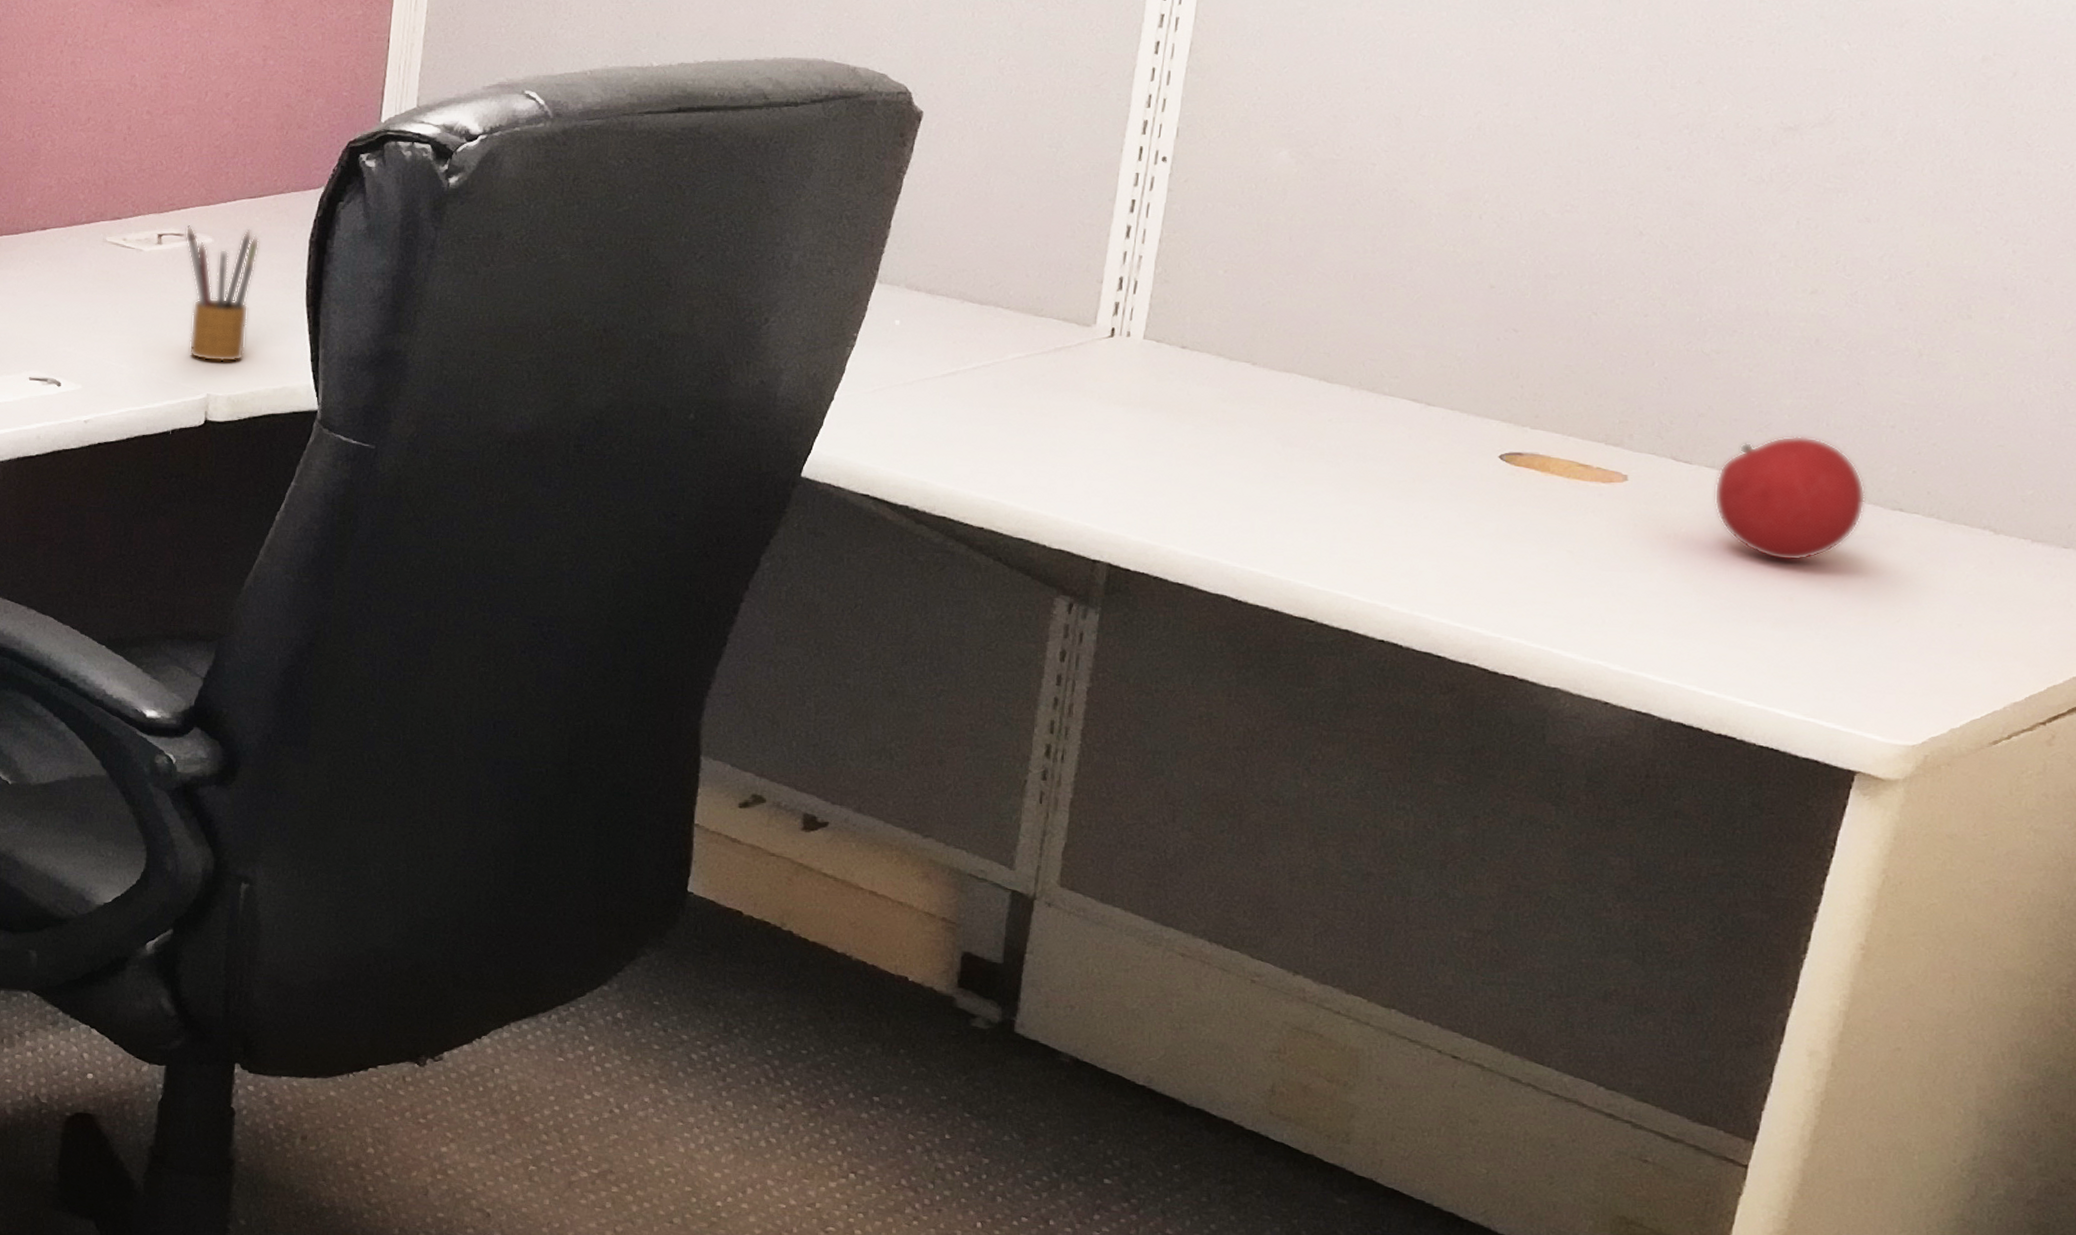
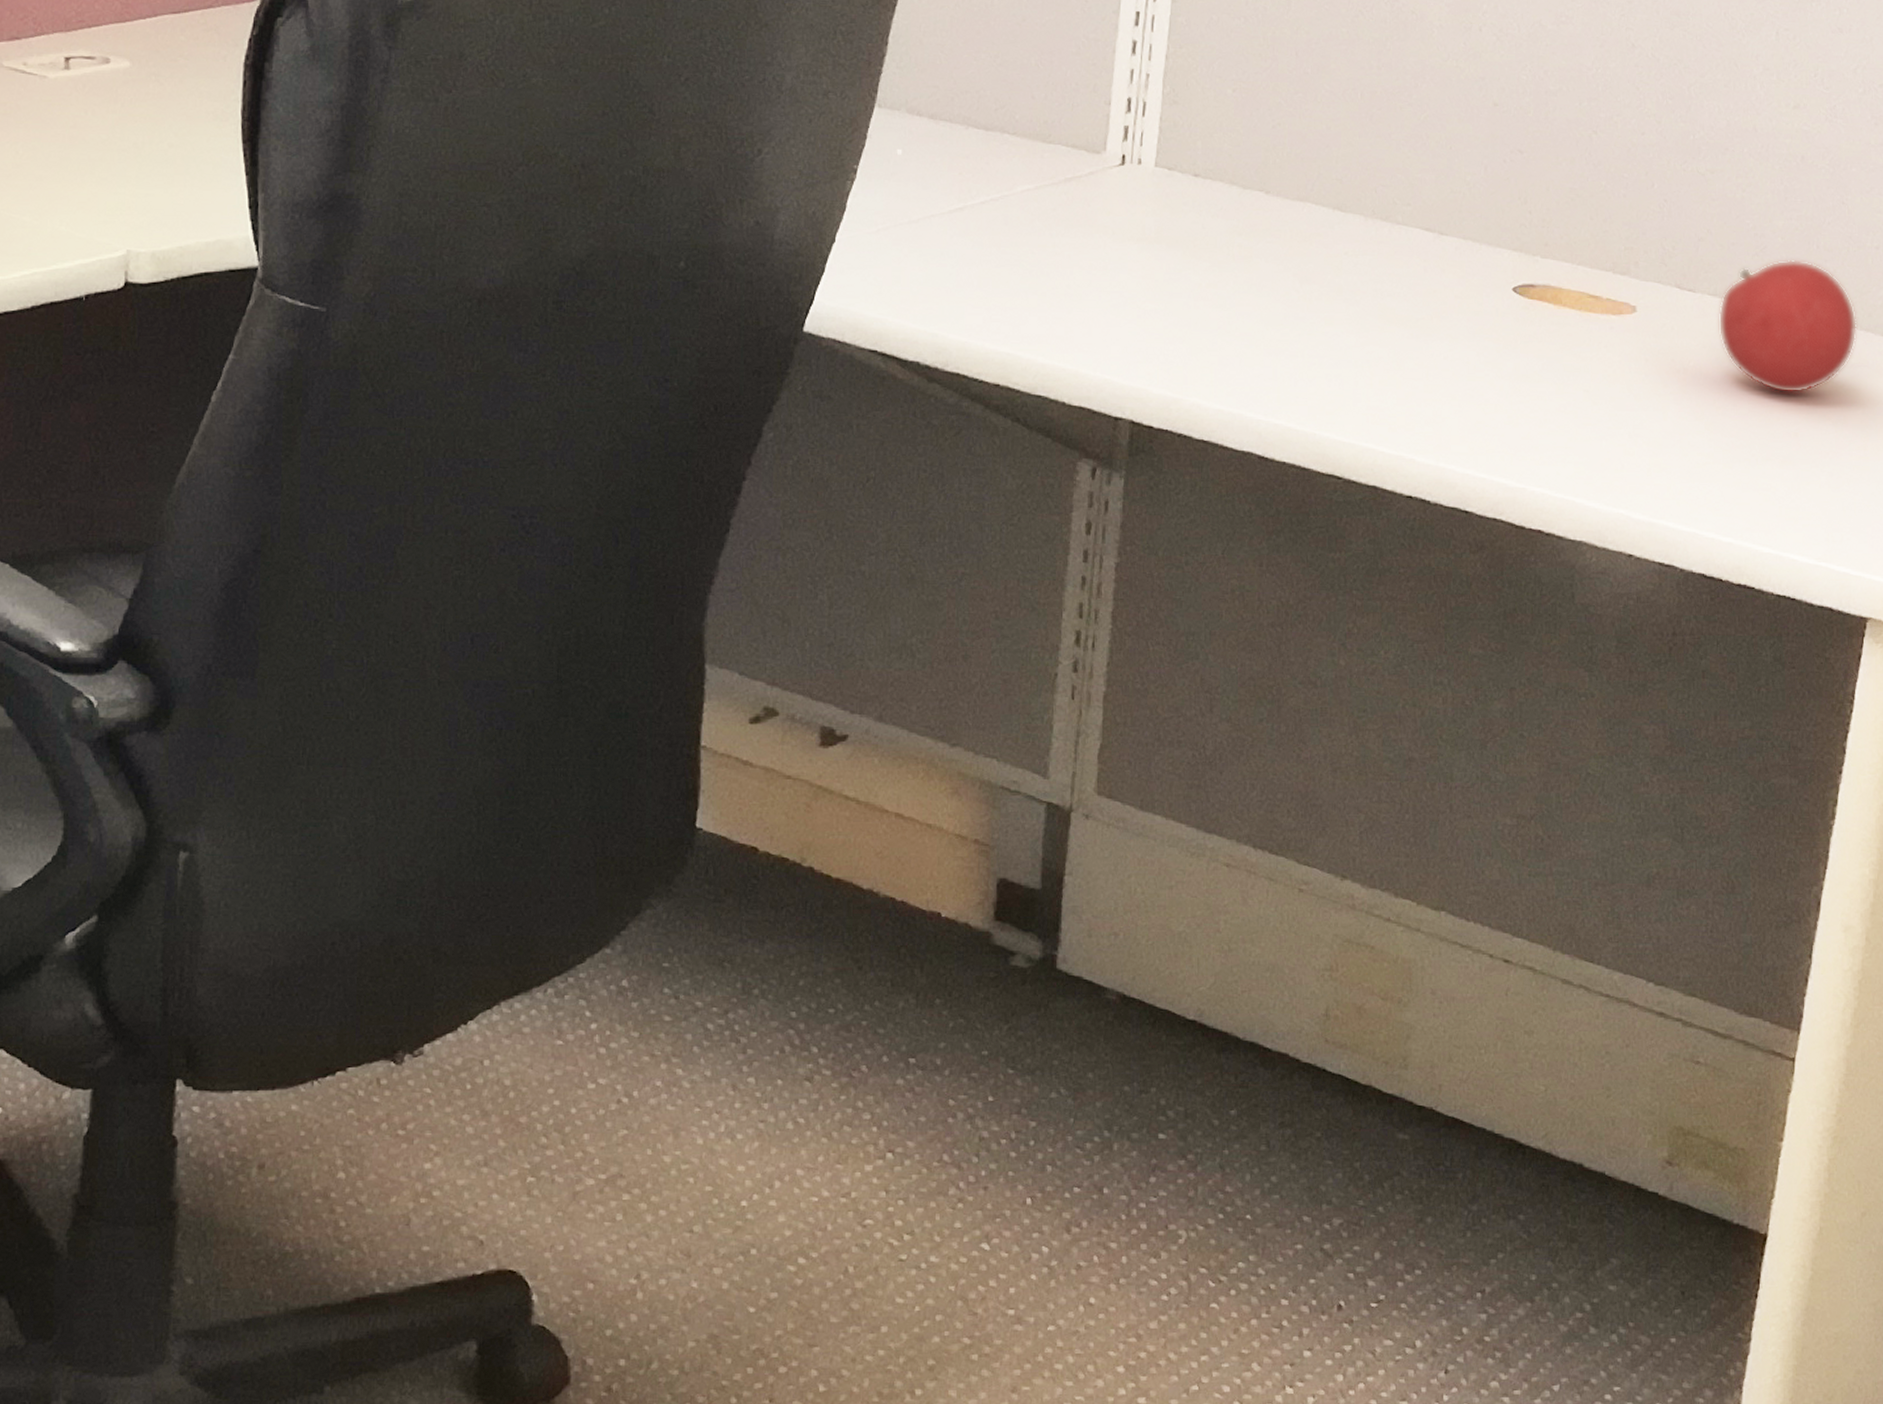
pencil box: present [185,225,260,362] -> none [97,46,186,211]

